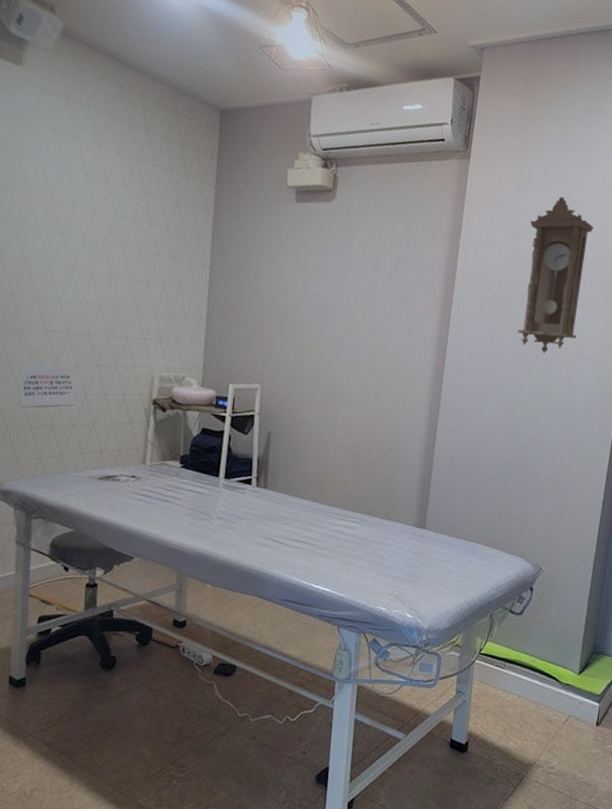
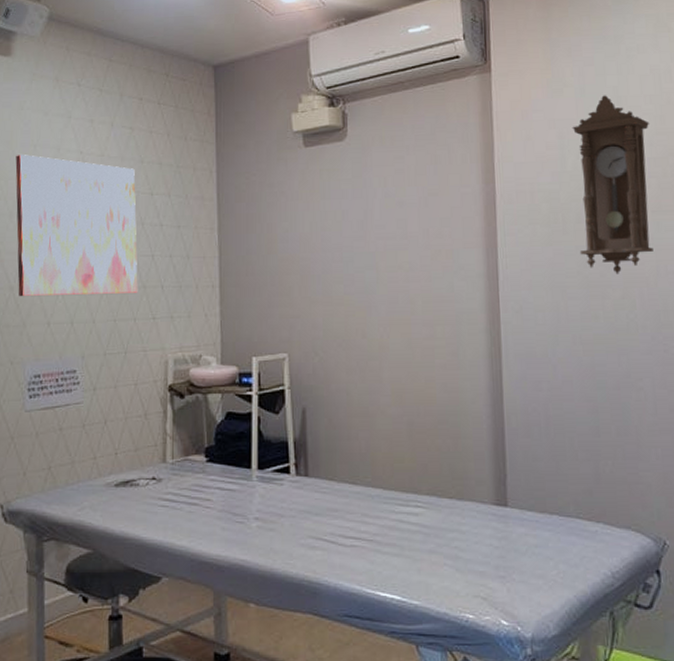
wall art: none [18,167,137,314] -> present [15,154,138,297]

